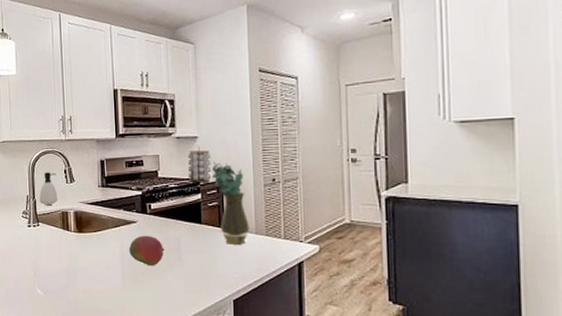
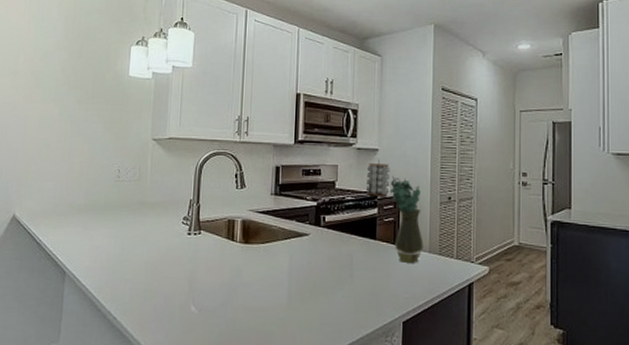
soap dispenser: present [39,172,58,206] -> none [204,175,226,212]
fruit: present [129,235,165,265] -> none [298,249,336,283]

